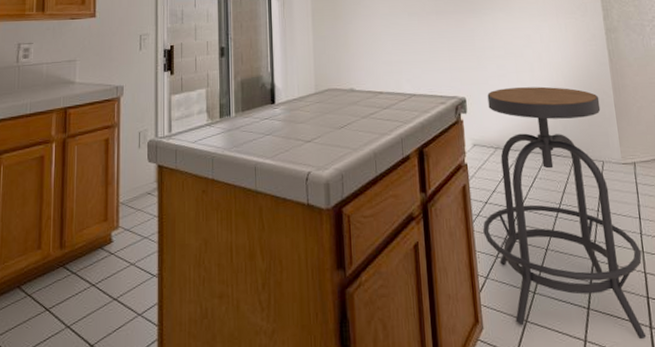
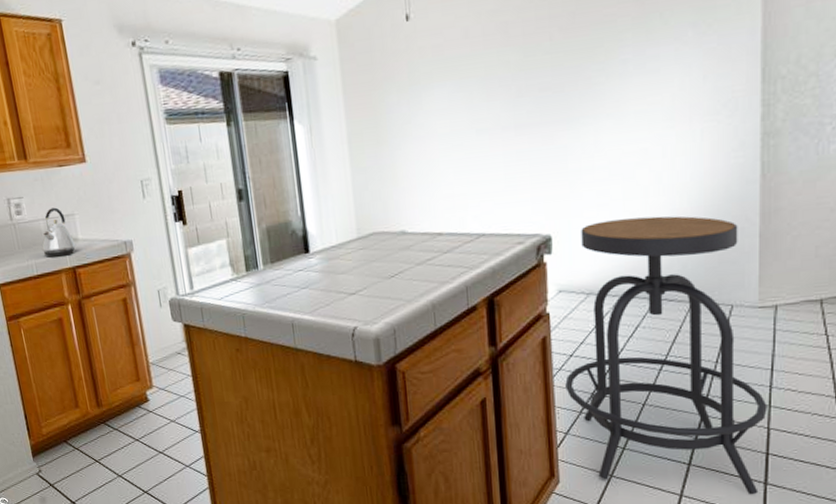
kettle: none [40,53,72,99] -> present [42,207,77,259]

